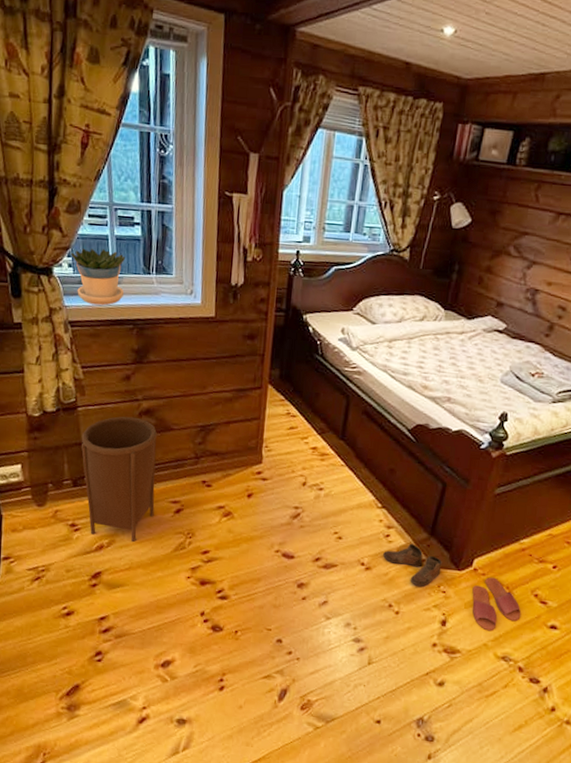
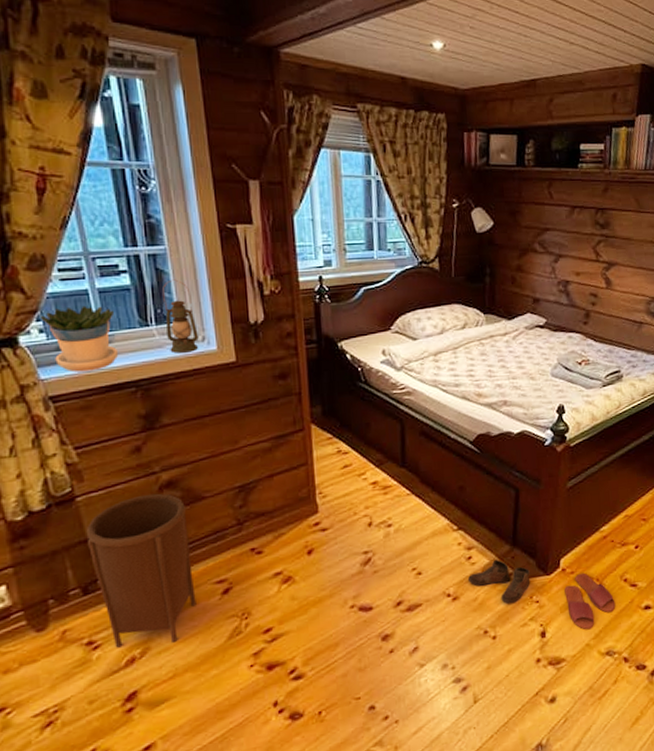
lantern: none [163,236,188,304] -> present [162,279,199,355]

